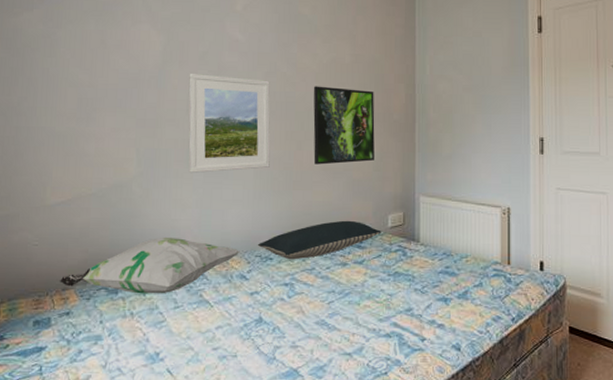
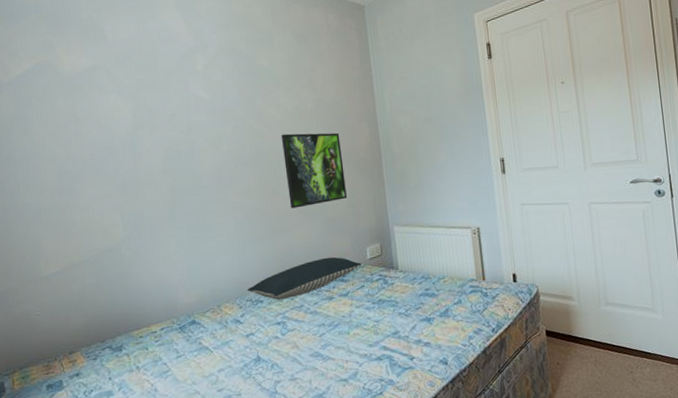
decorative pillow: present [60,238,239,294] -> none [66,292,231,350]
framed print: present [188,73,270,173] -> none [161,134,249,230]

